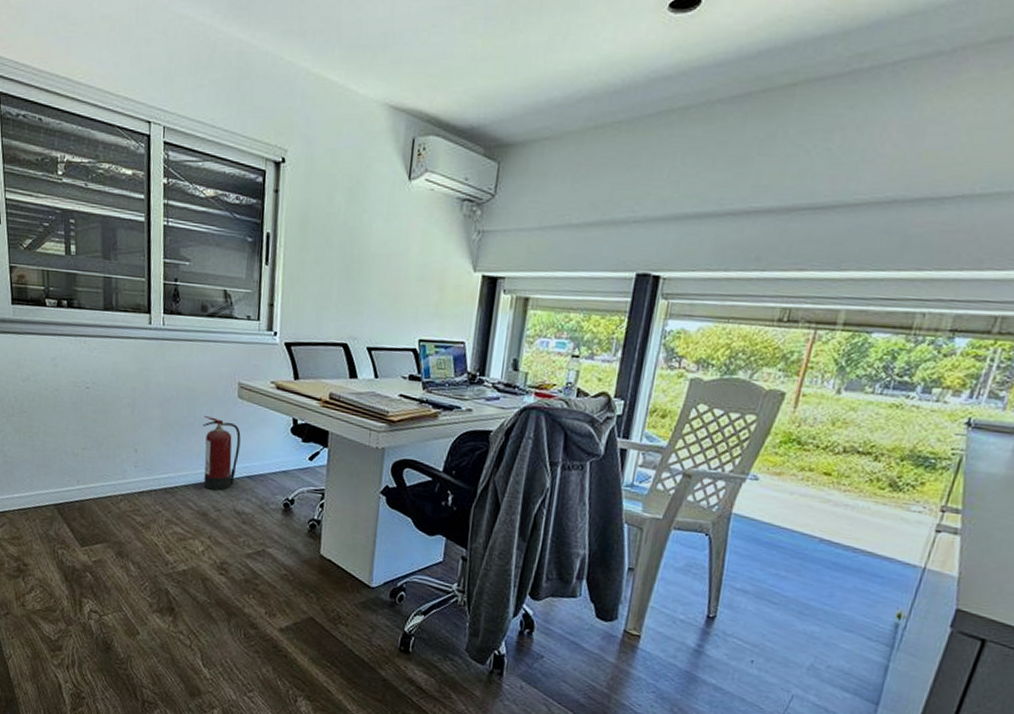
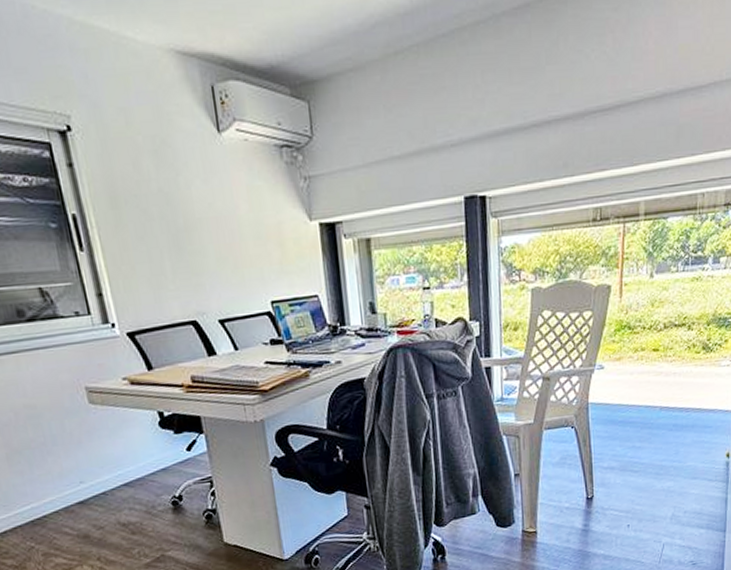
fire extinguisher: present [203,416,241,491] -> none [54,431,111,510]

